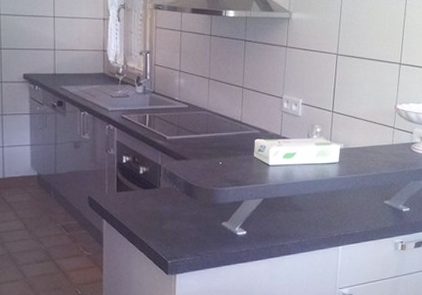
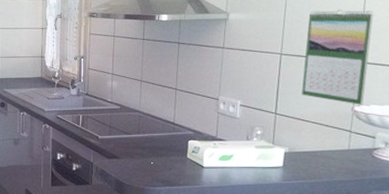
calendar: none [354,13,412,104] -> present [302,9,373,105]

